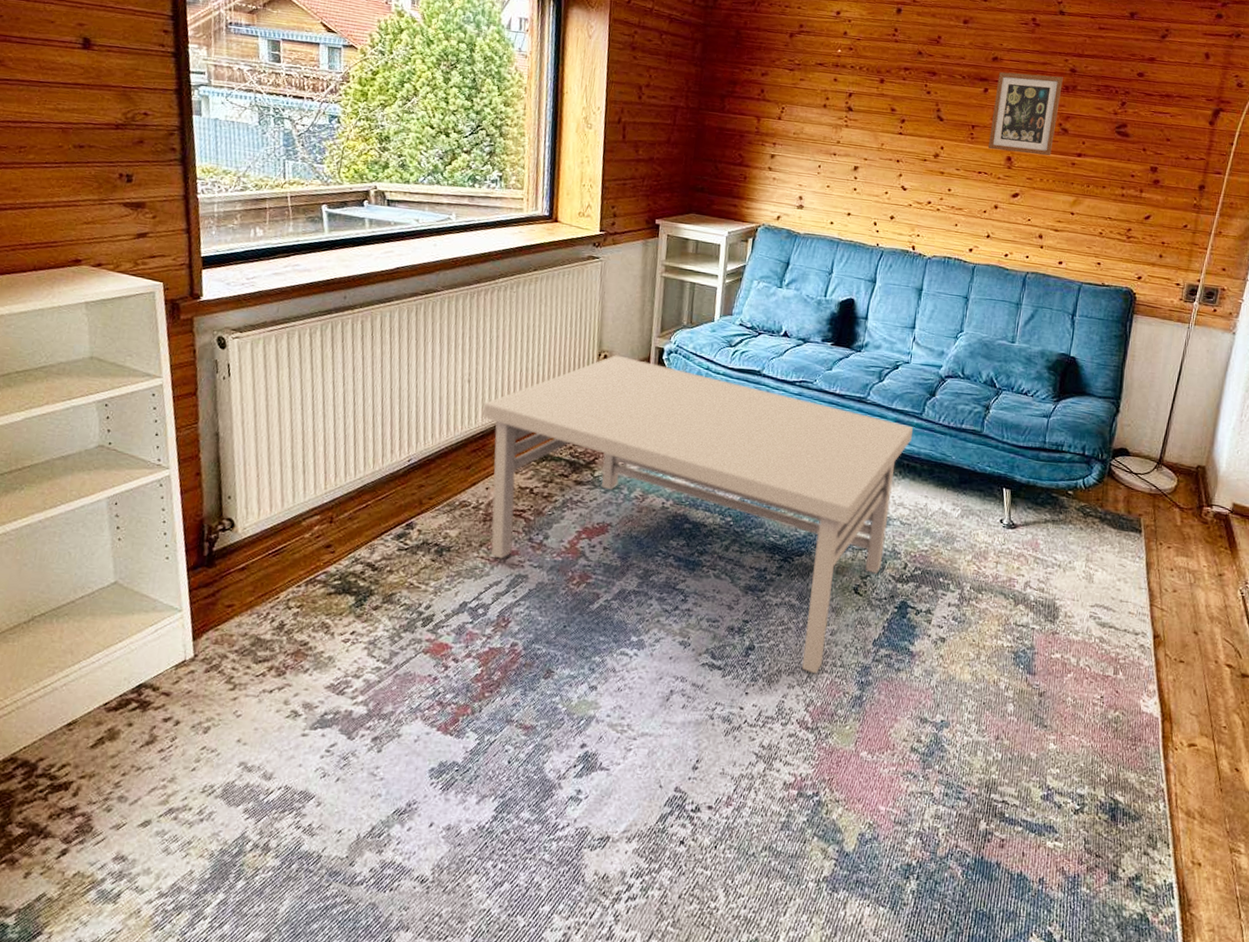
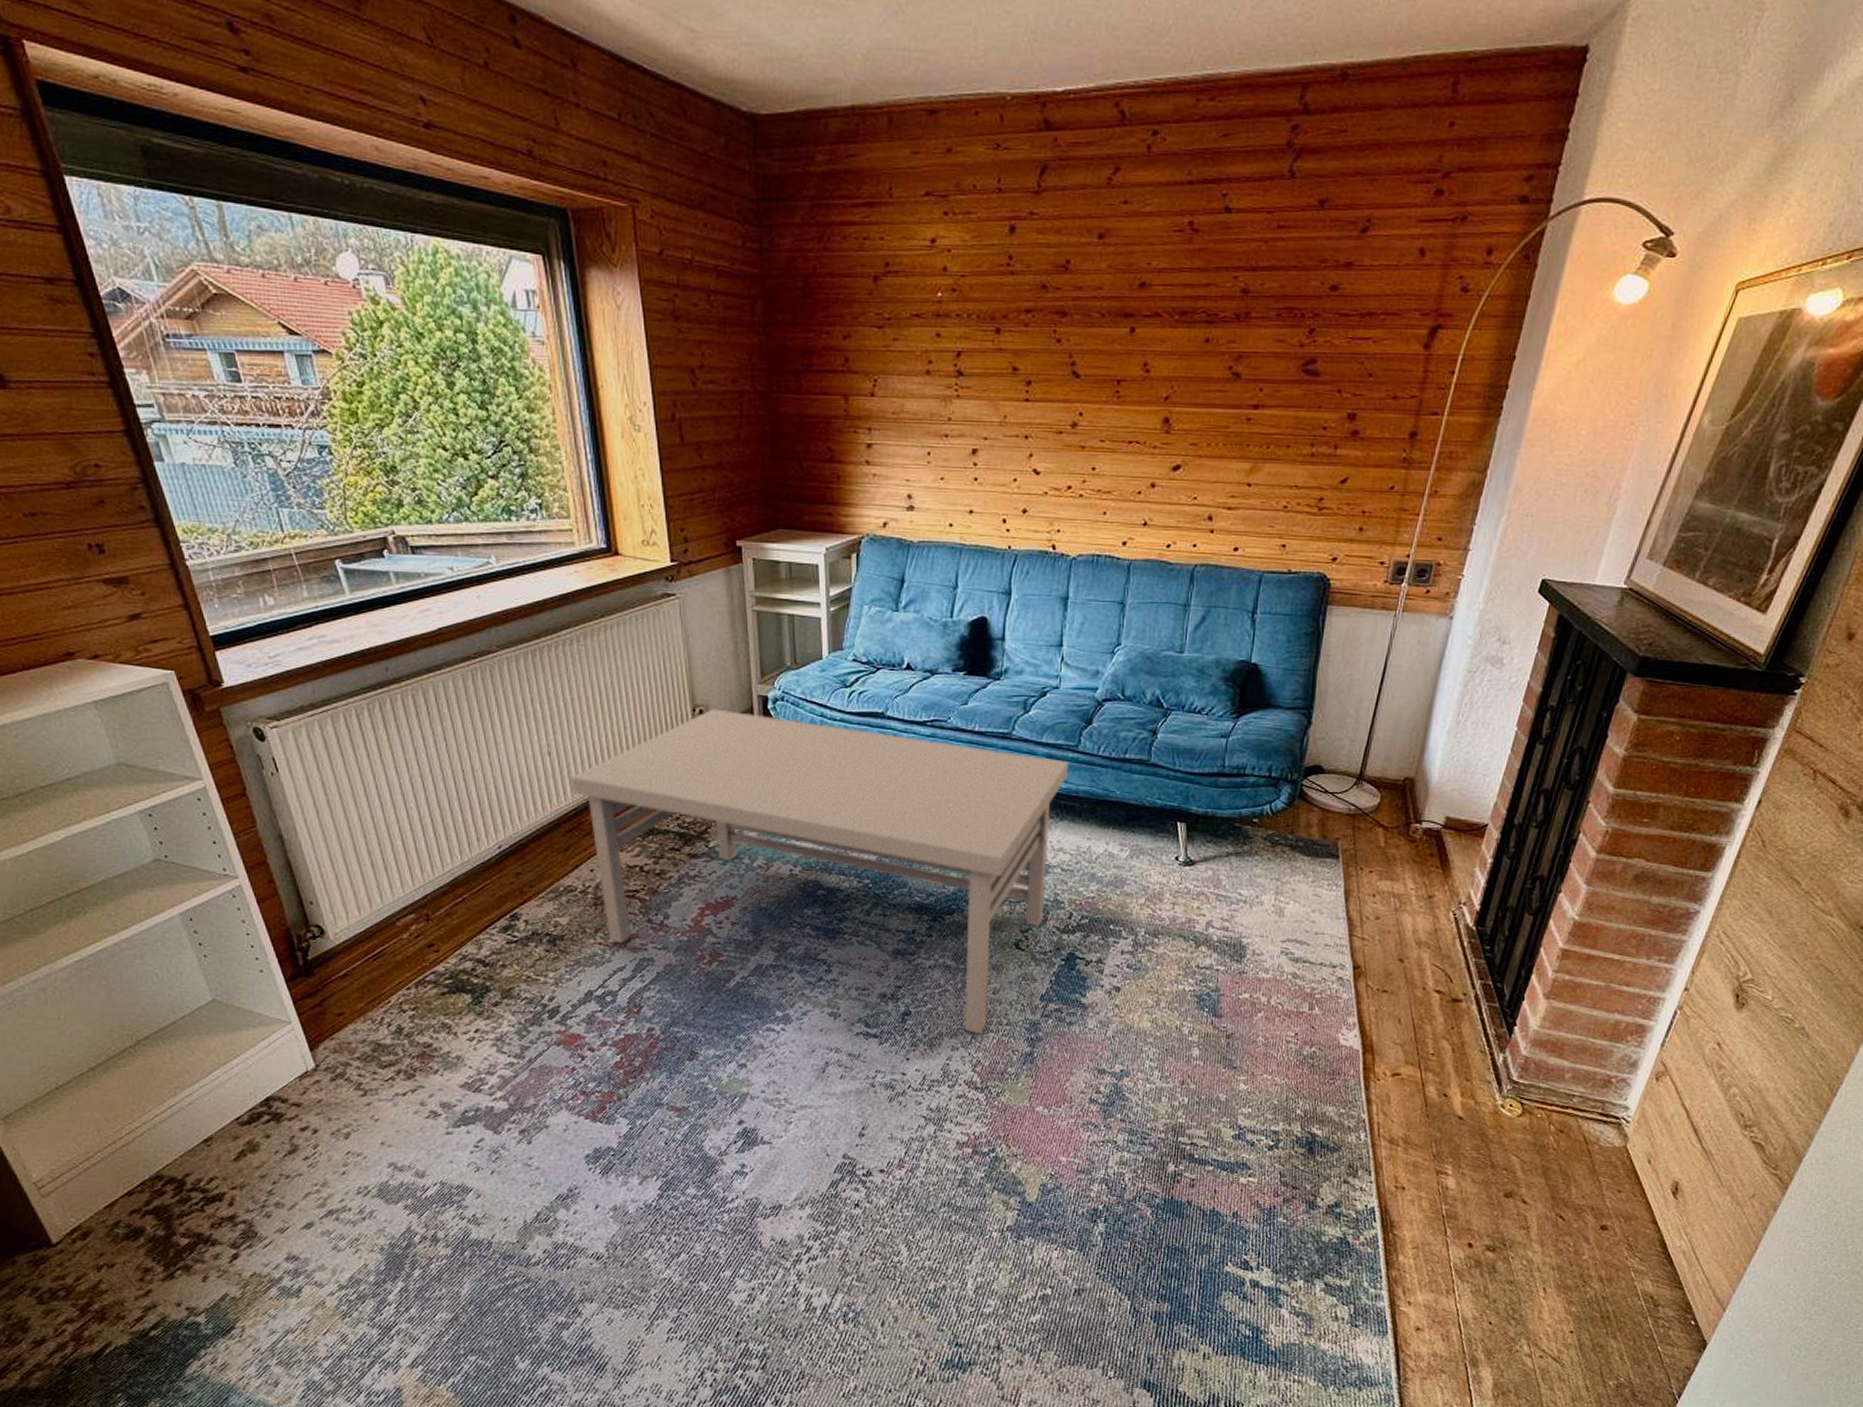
picture frame: present [988,71,1063,156] -> none [1140,301,1232,412]

